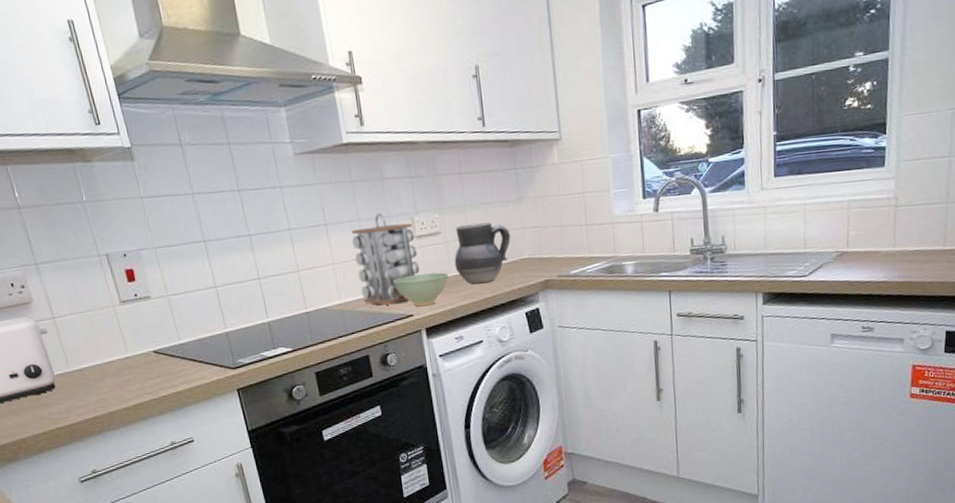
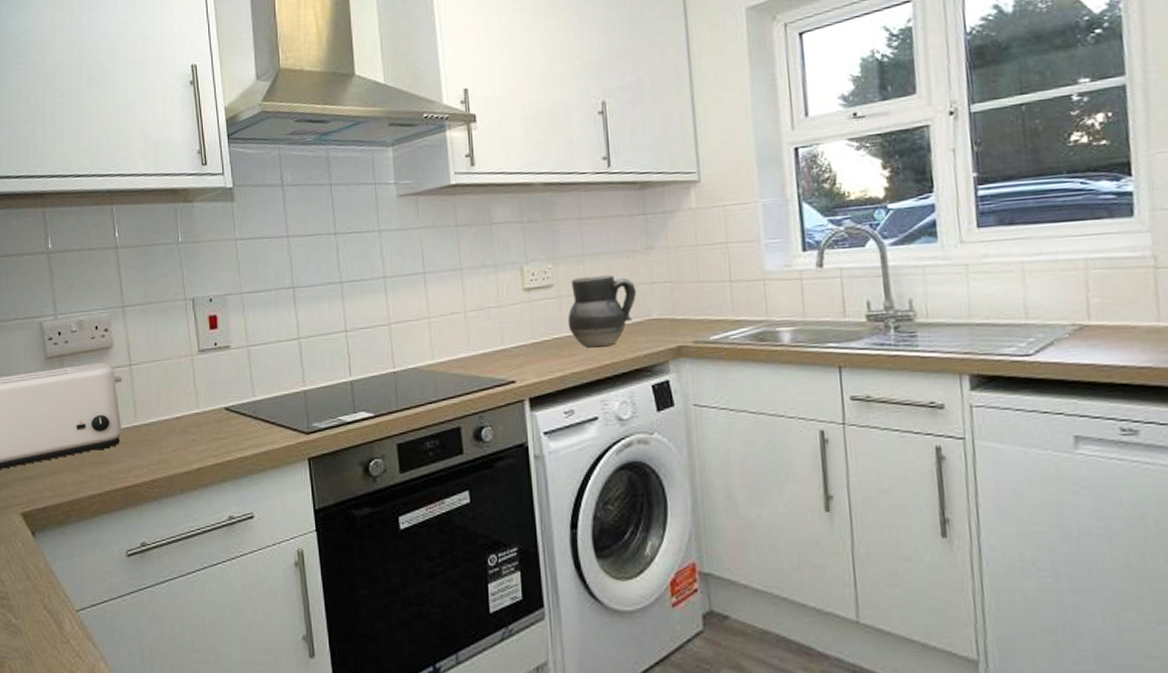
spice rack: present [351,213,420,306] -> none [451,261,527,368]
bowl: present [393,272,448,307] -> none [495,332,560,372]

